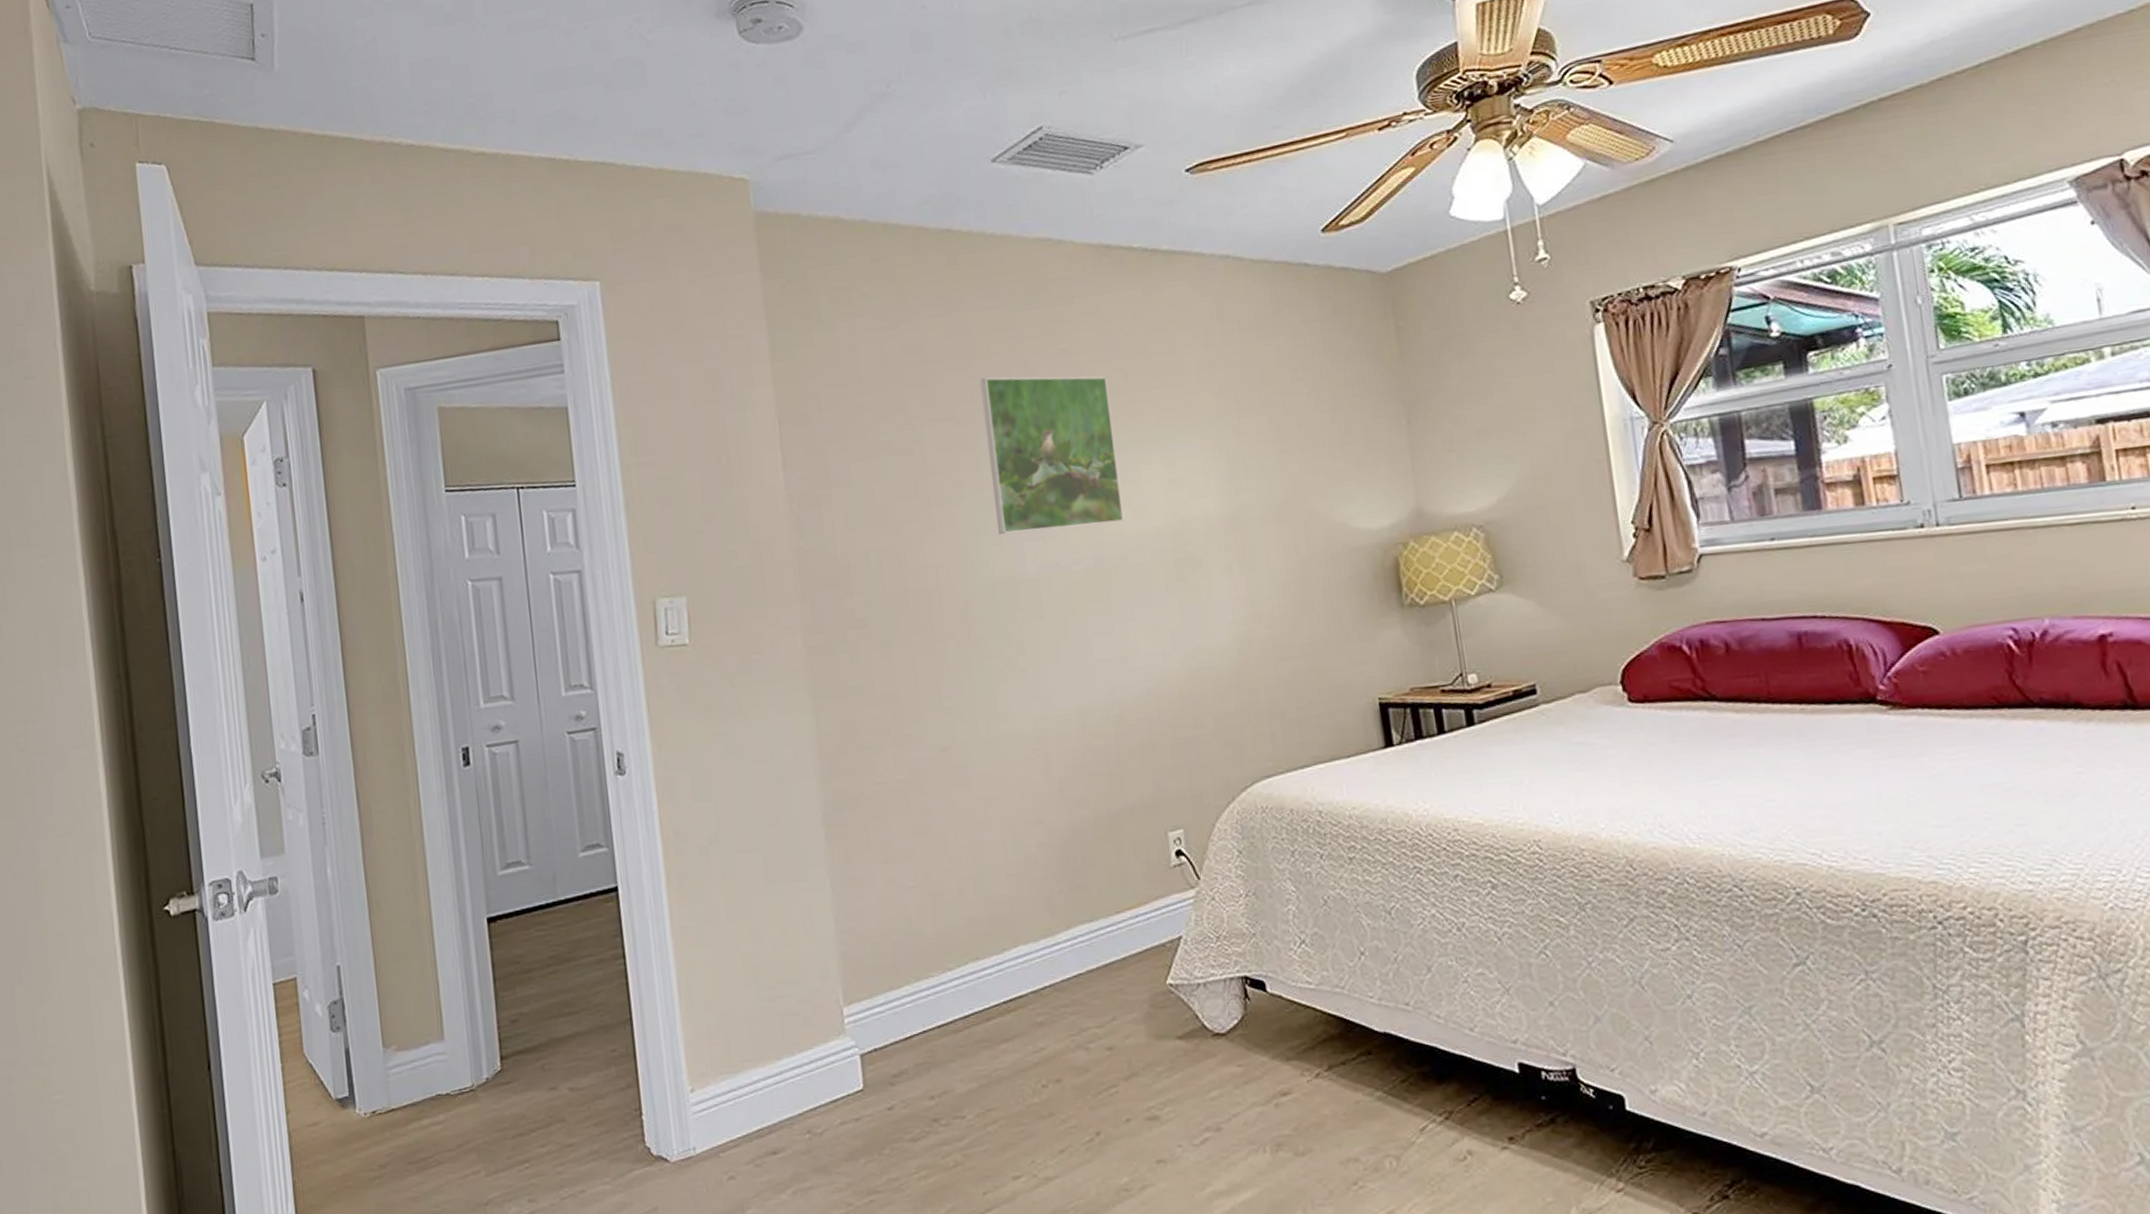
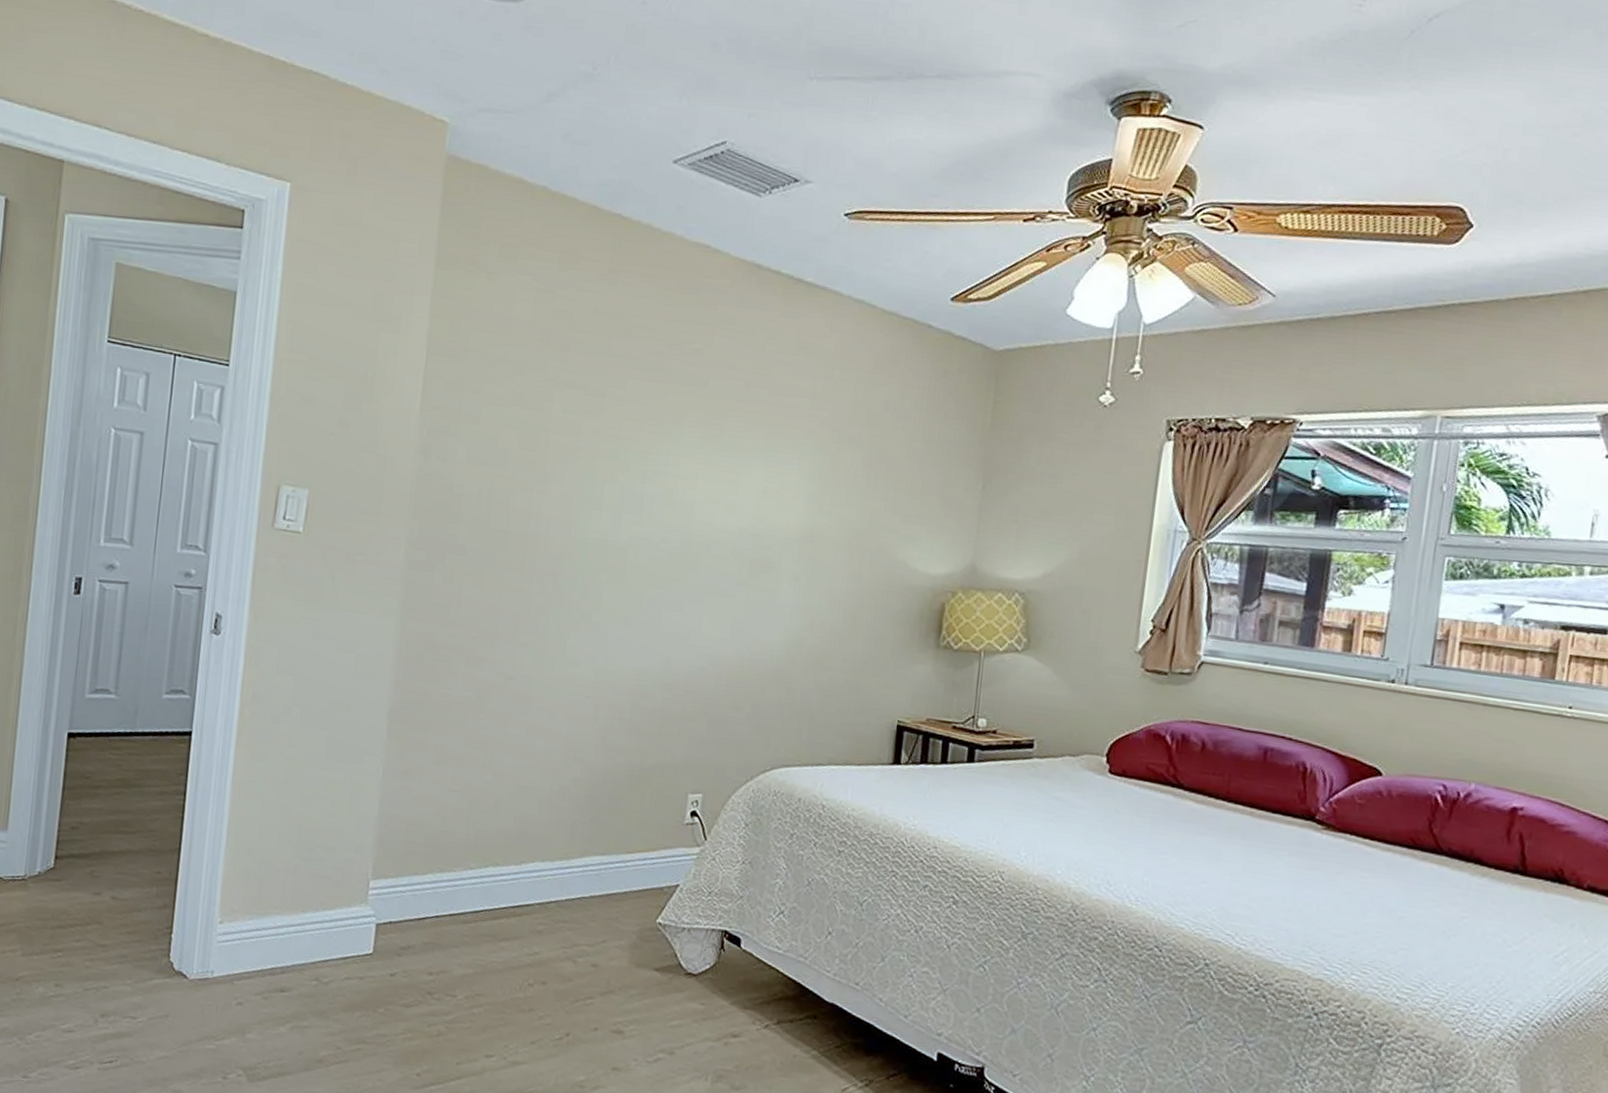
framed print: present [980,376,1125,535] -> none [602,358,730,516]

